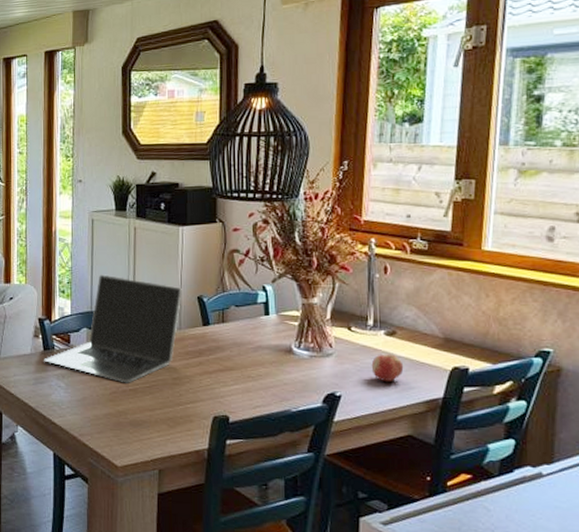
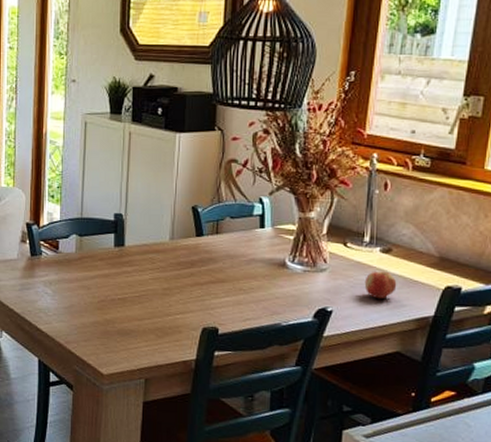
laptop: present [44,274,182,383] -> none [31,180,176,292]

